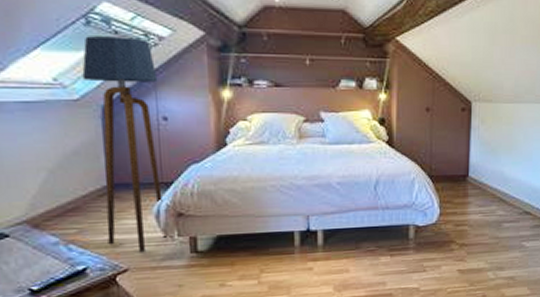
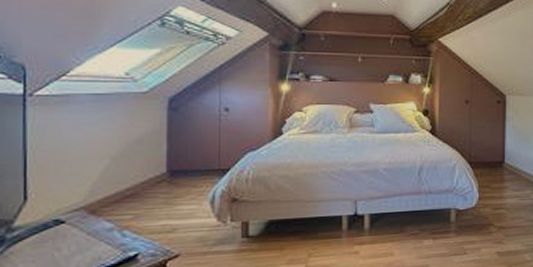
floor lamp: present [82,36,169,252] -> none [153,35,223,237]

